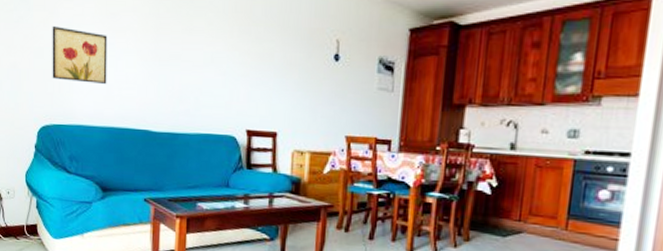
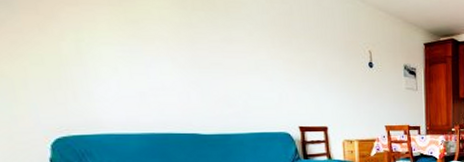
wall art: present [52,26,108,85] -> none [52,32,139,93]

